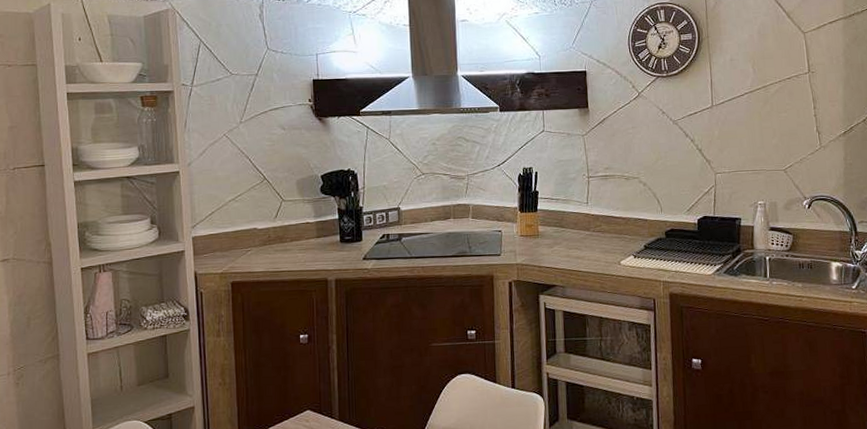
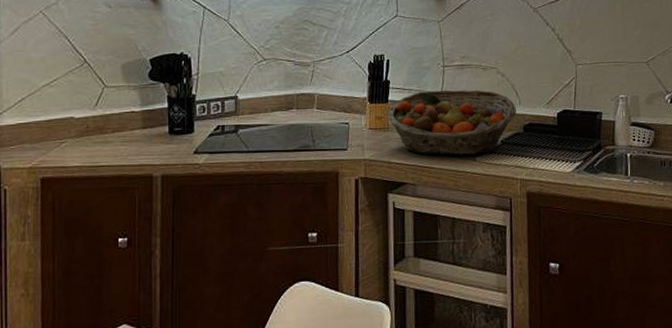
fruit basket: none [536,198,658,259] -> present [386,89,517,155]

